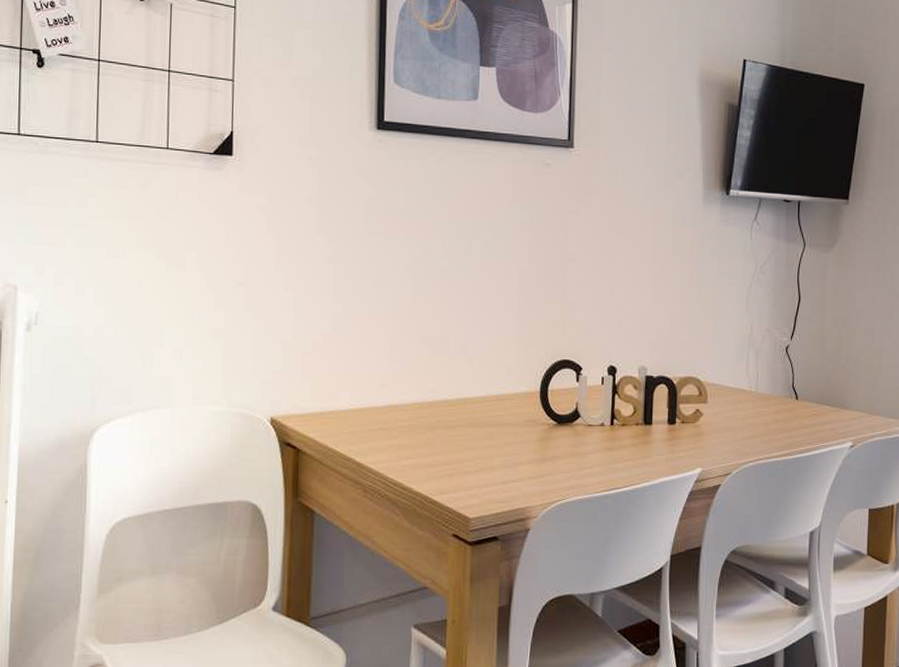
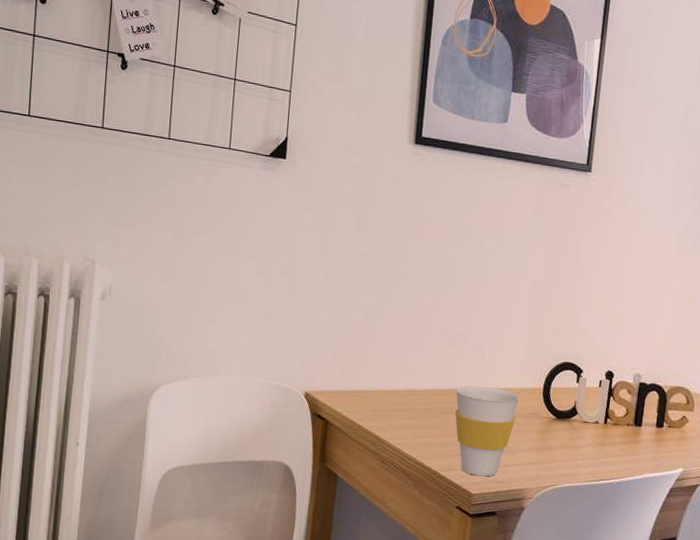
cup: none [442,394,516,497] -> present [455,385,521,477]

